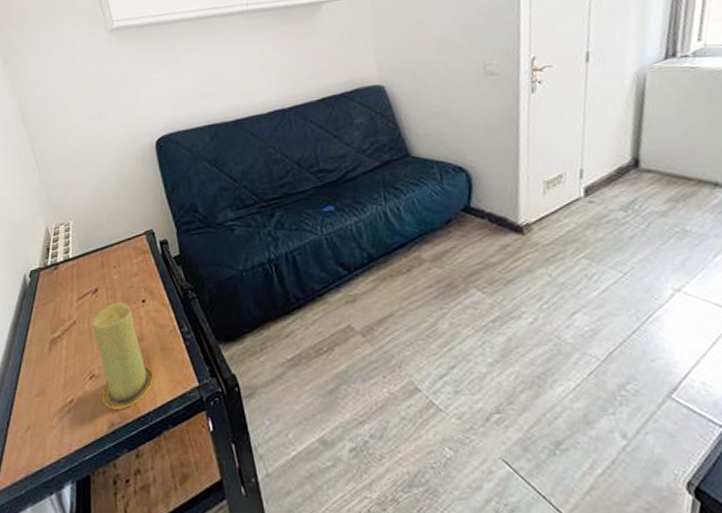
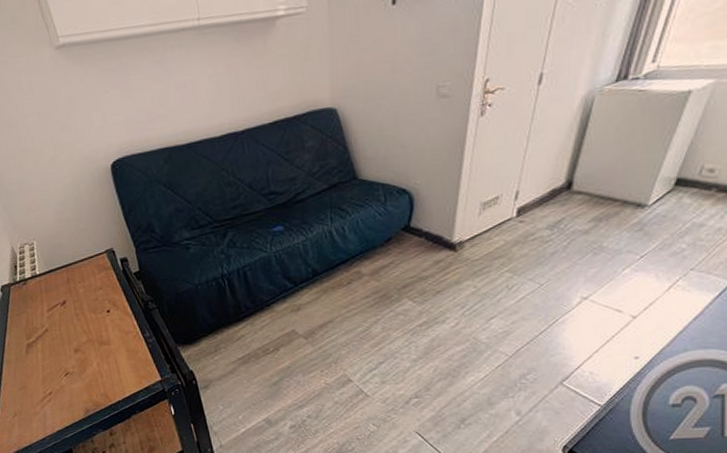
candle: present [92,302,154,410] -> none [63,313,122,400]

